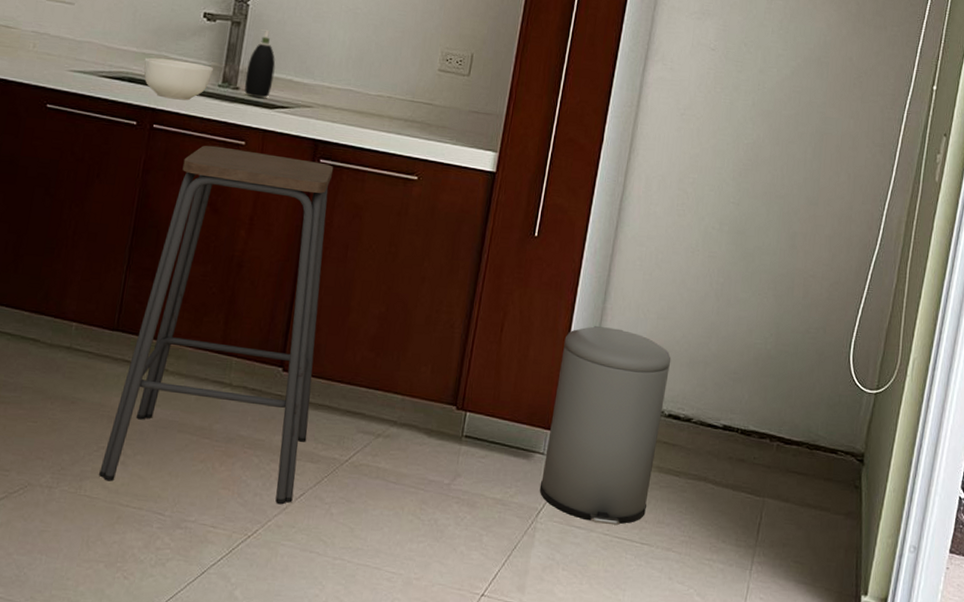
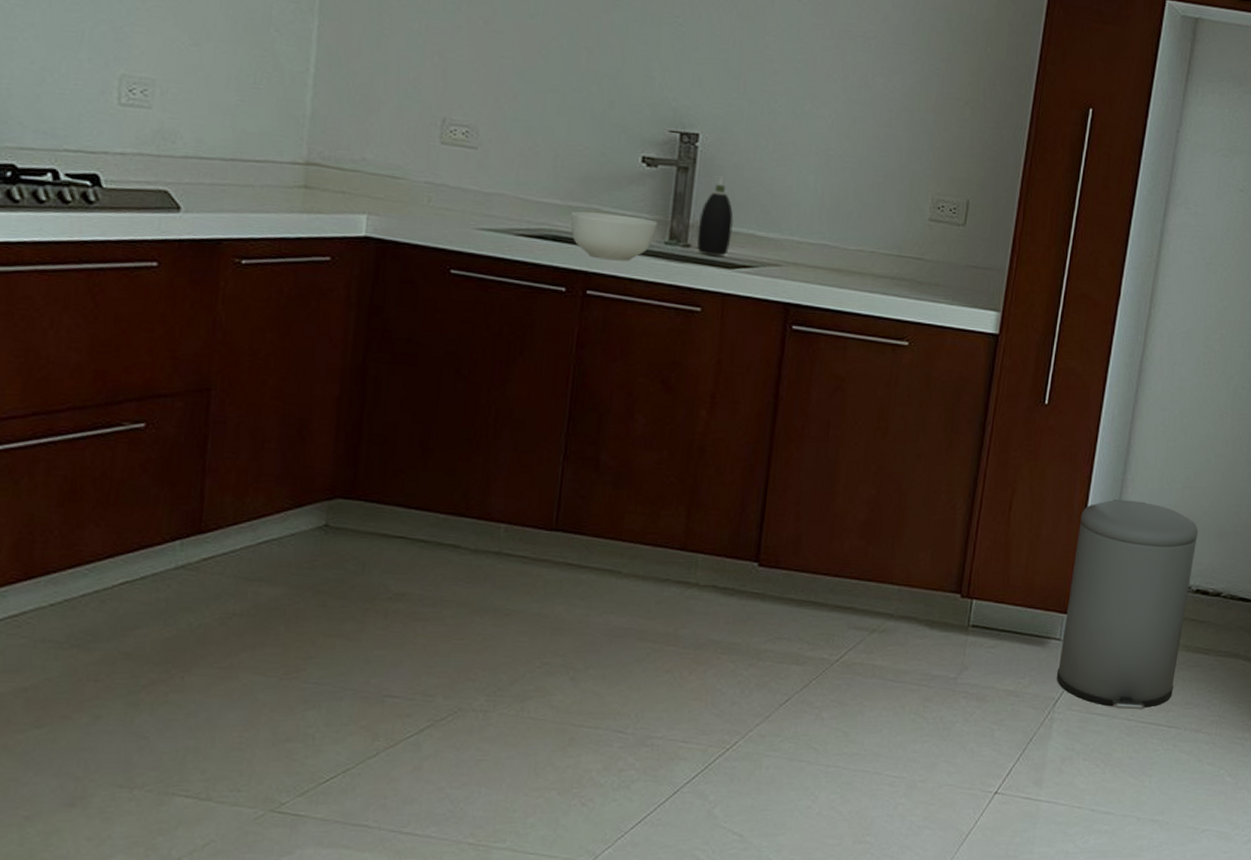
bar stool: present [99,145,334,505] -> none [544,313,809,713]

